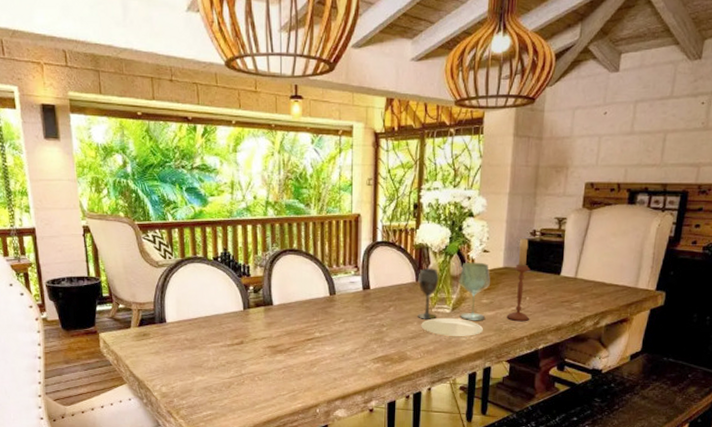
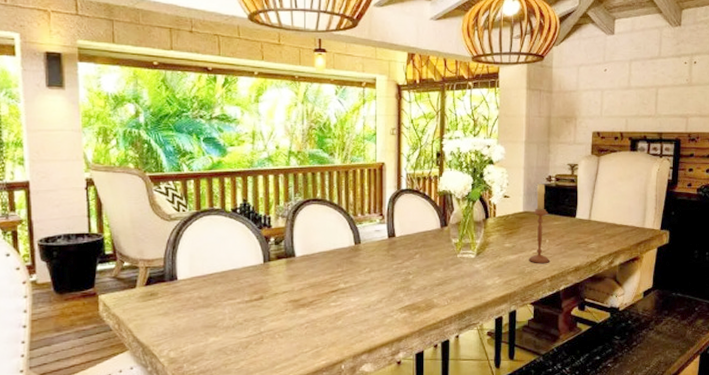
wine glass: present [417,267,439,319] -> none [442,214,463,265]
plate: present [421,317,484,338] -> none [447,262,508,283]
wine glass: present [458,262,491,321] -> none [482,207,513,265]

